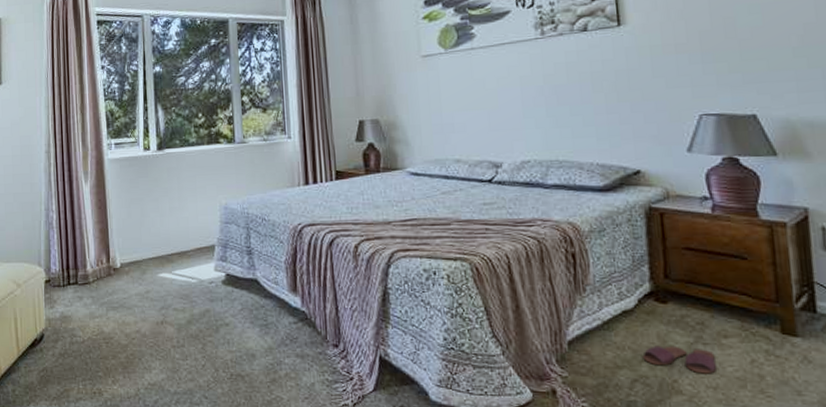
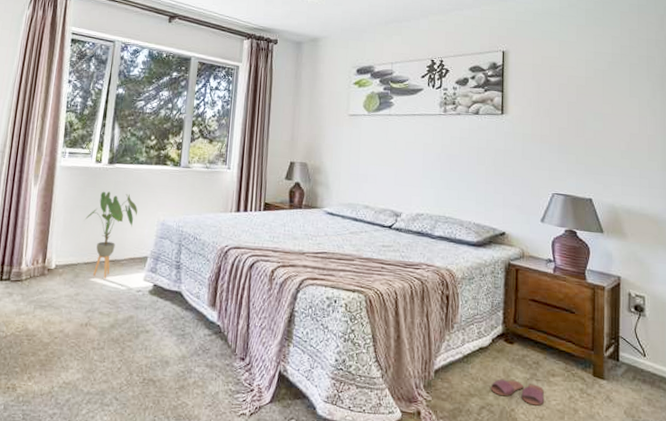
house plant: none [143,180,196,274] -> present [85,191,138,279]

